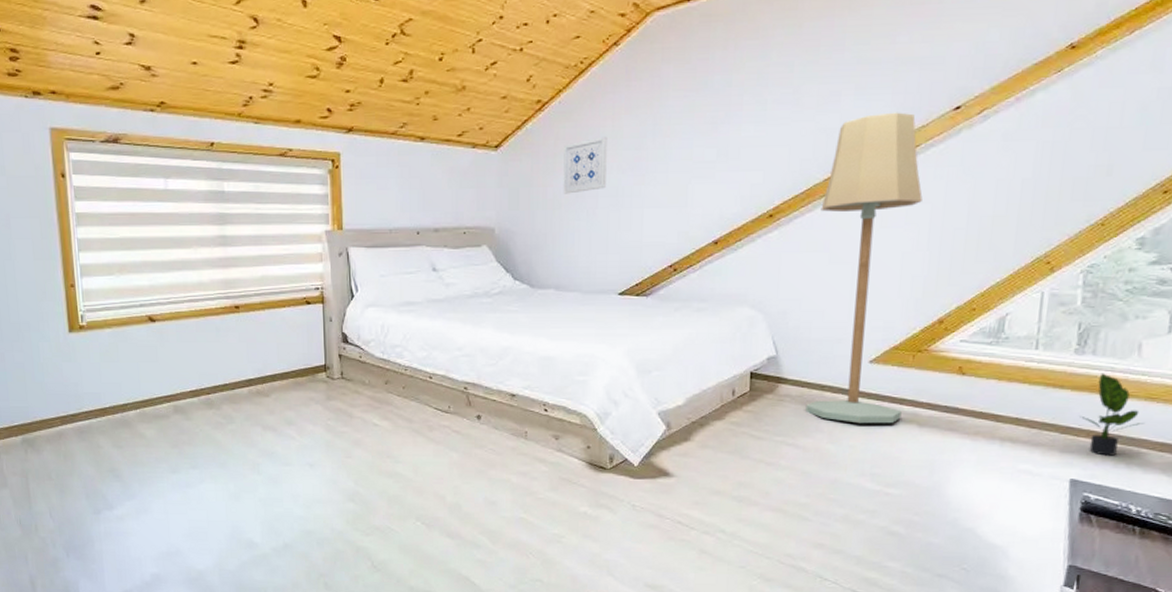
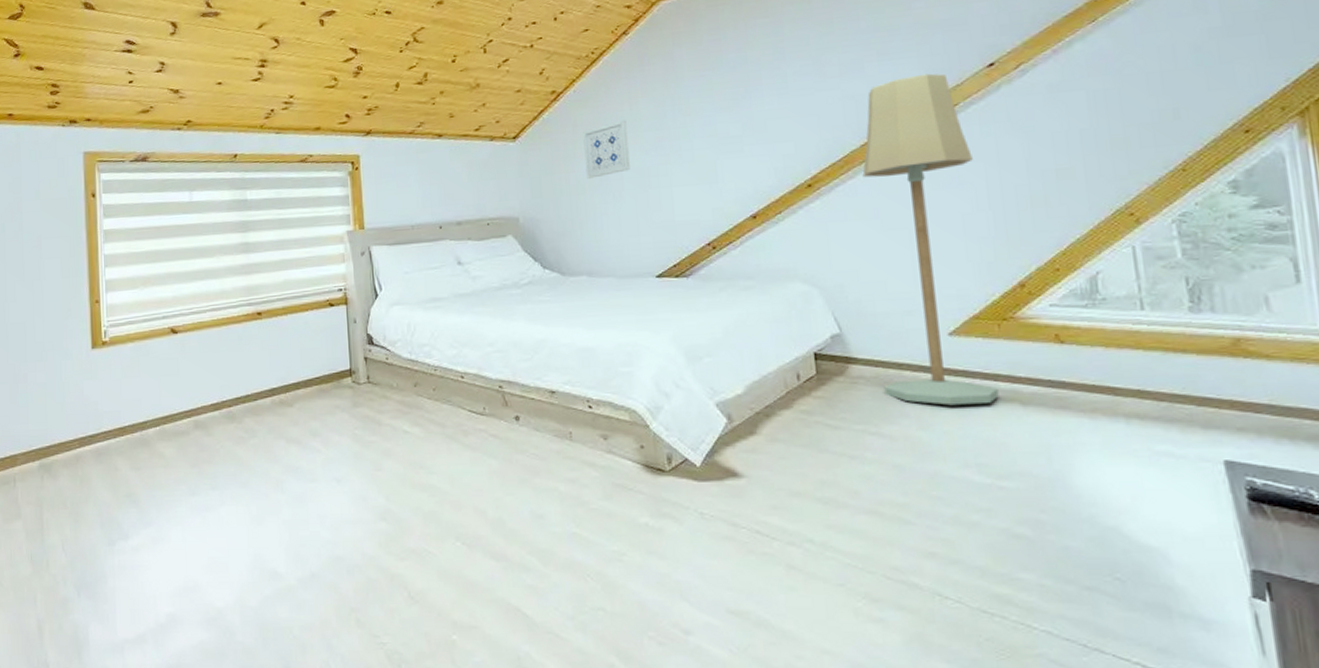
potted plant: present [1079,373,1144,456] -> none [1215,332,1298,430]

